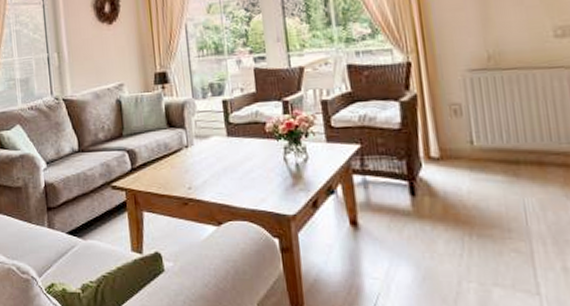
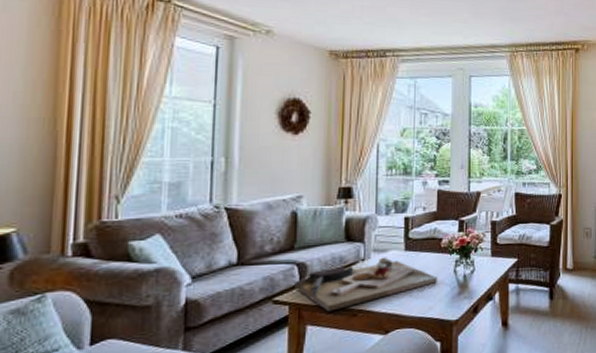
decorative tray: none [127,143,266,199] -> present [294,257,437,312]

